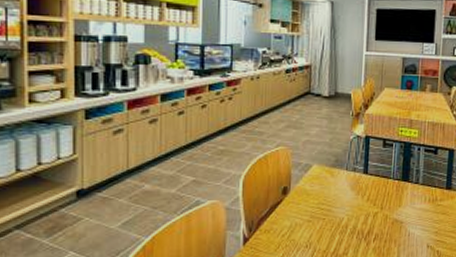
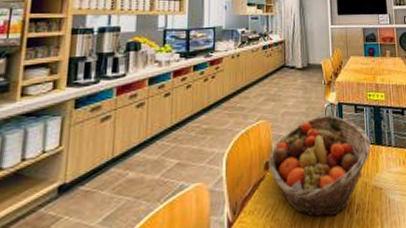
fruit basket: none [286,147,397,242] -> present [268,115,371,217]

